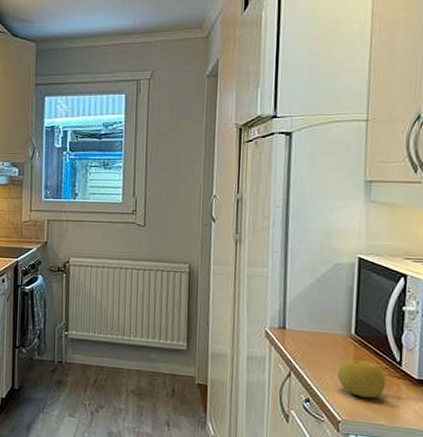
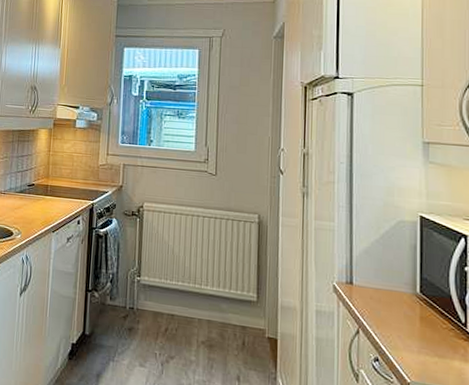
fruit: present [337,359,386,398] -> none [405,318,453,360]

